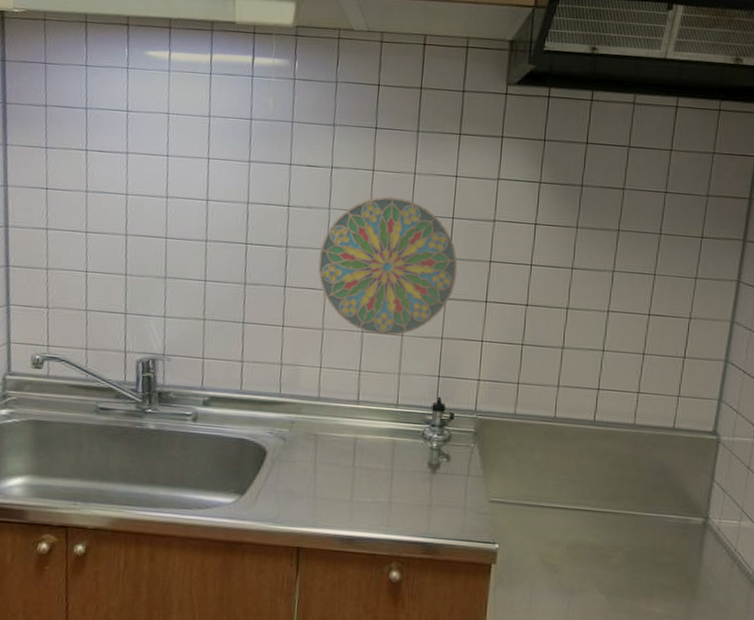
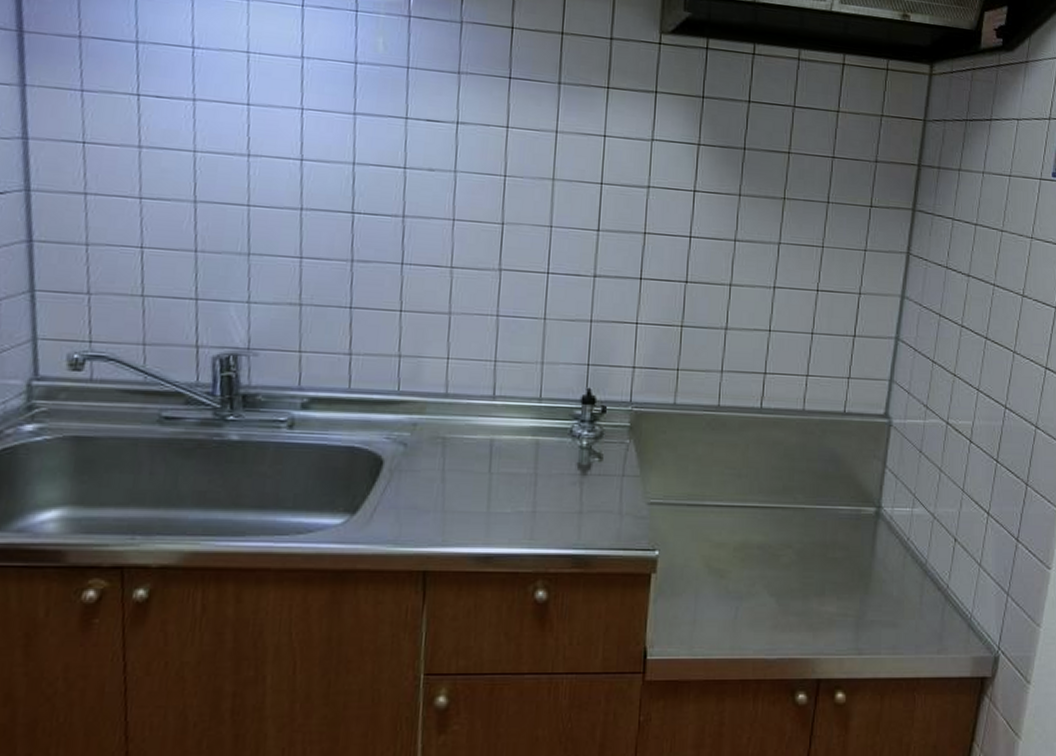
decorative plate: present [318,196,458,336] -> none [443,158,608,320]

